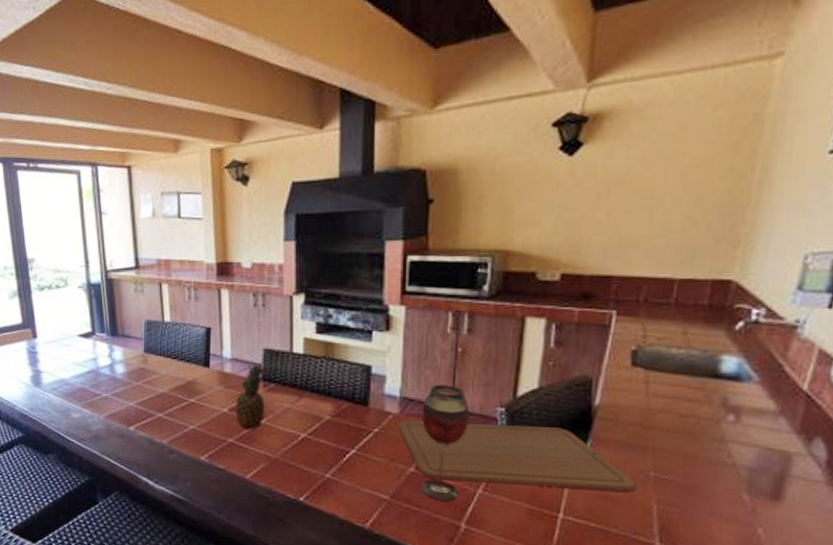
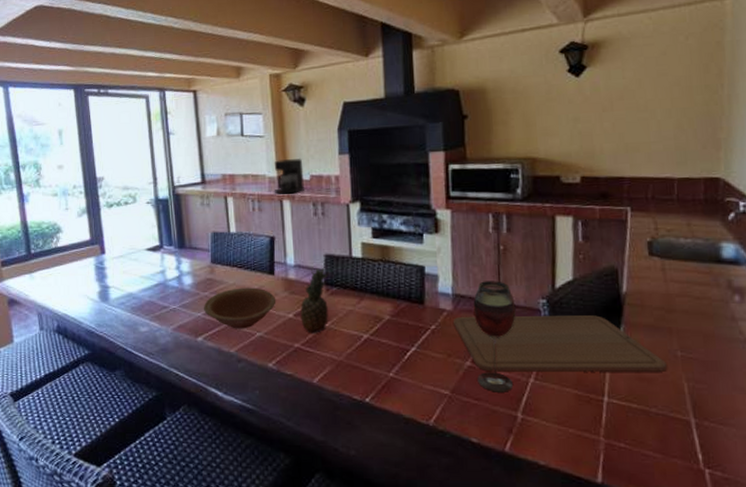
bowl: none [135,379,211,421] -> present [203,287,276,329]
coffee maker: none [211,244,244,283] -> present [274,159,304,194]

